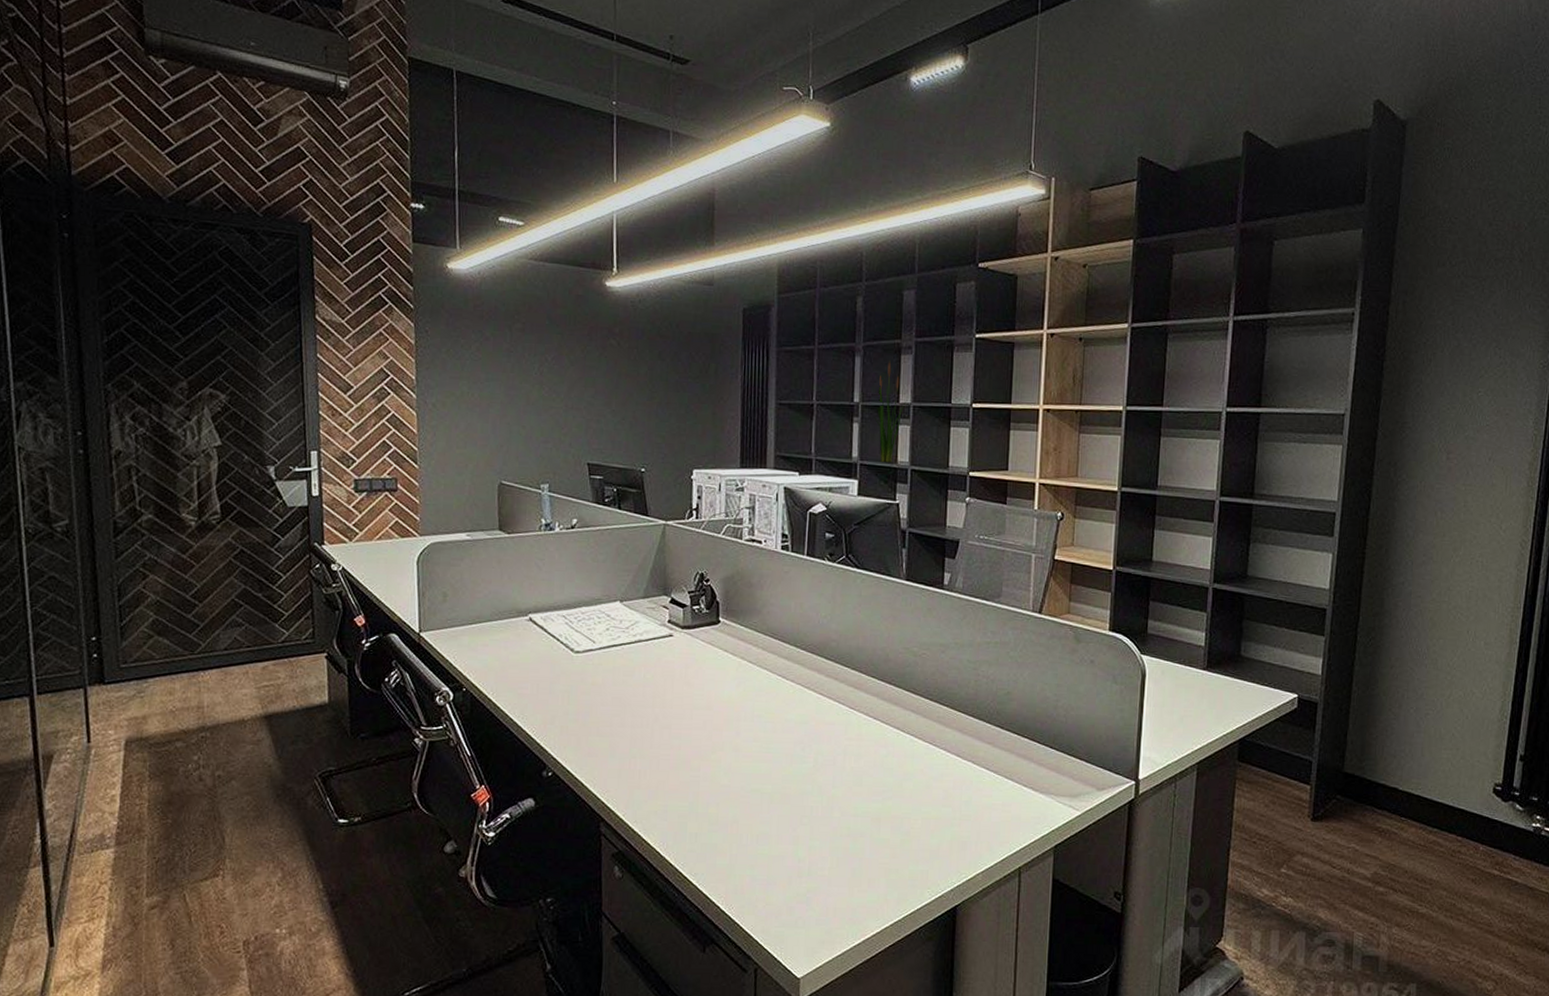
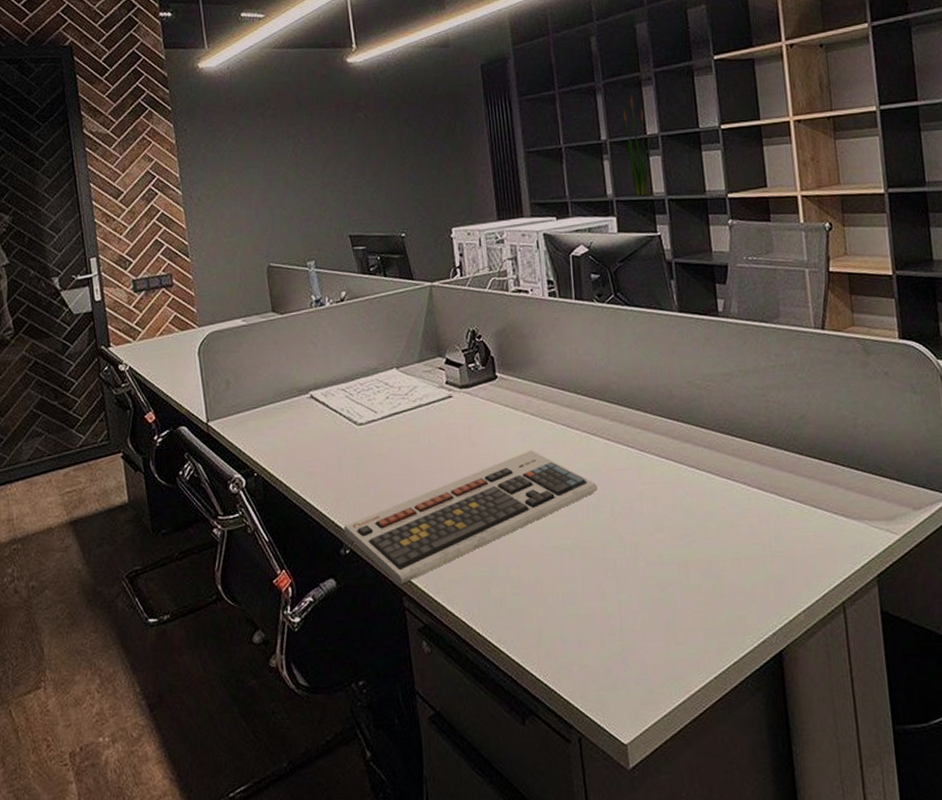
computer keyboard: none [549,695,804,811] -> present [344,449,598,585]

